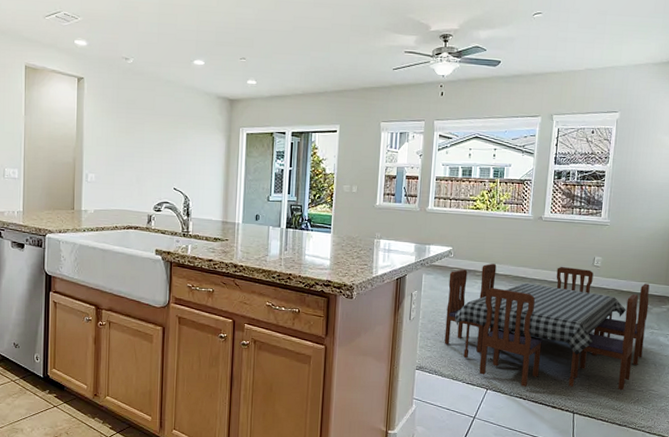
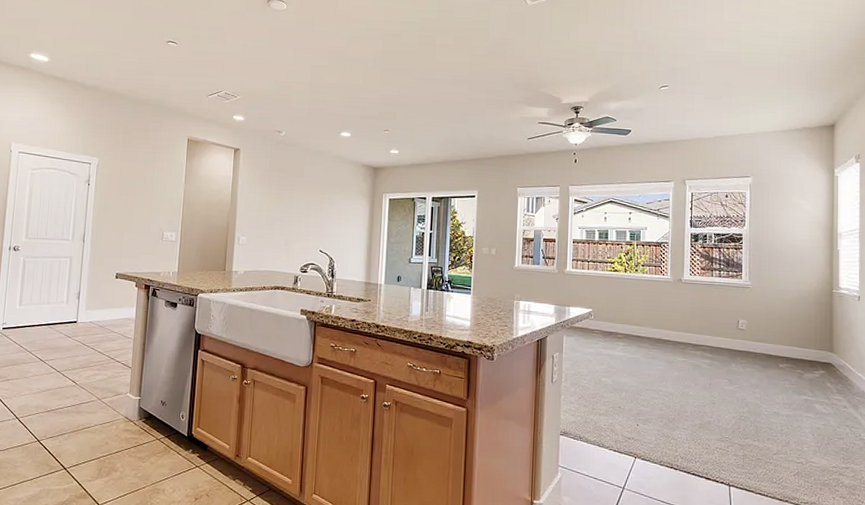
dining set: present [444,263,650,391] -> none [588,326,800,462]

